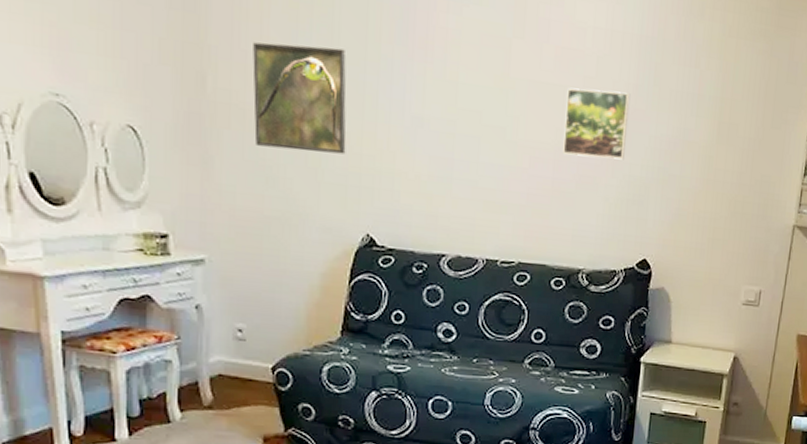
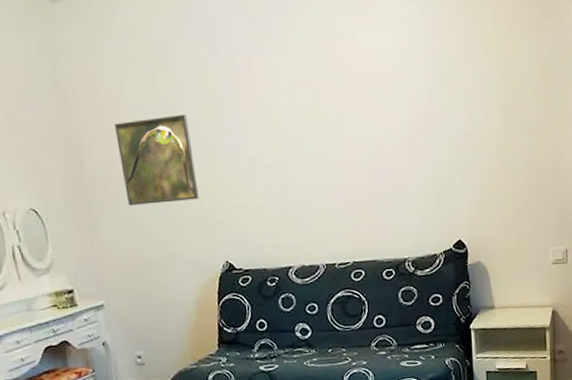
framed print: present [563,87,631,160] -> none [371,101,428,164]

